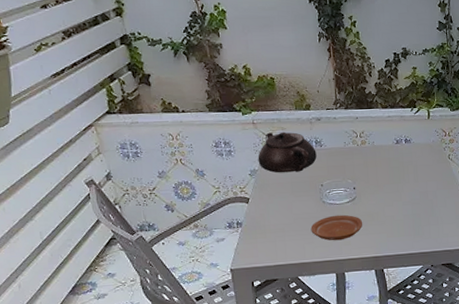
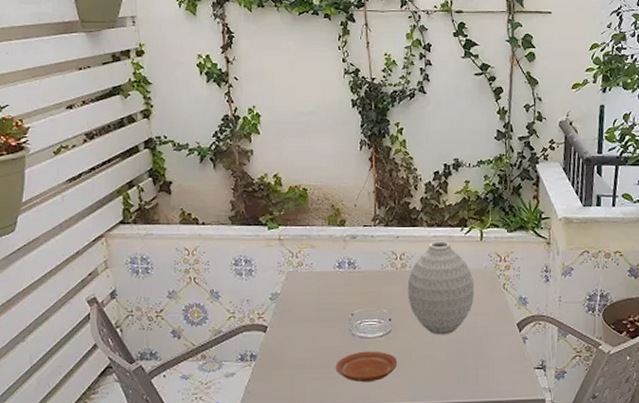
teapot: present [258,131,317,173] -> none [281,250,349,298]
vase: none [367,120,425,200] -> present [407,241,475,335]

